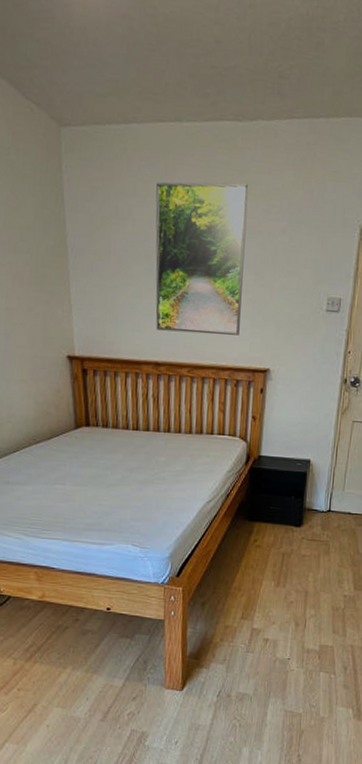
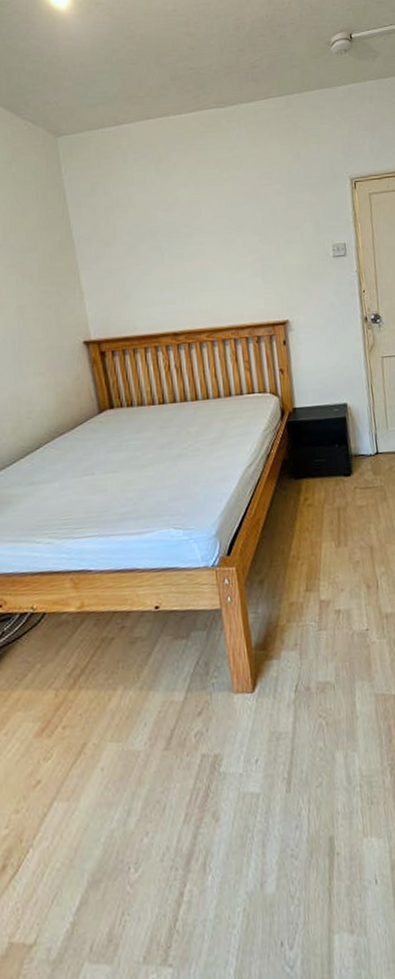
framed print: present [155,182,248,335] -> none [153,158,253,302]

